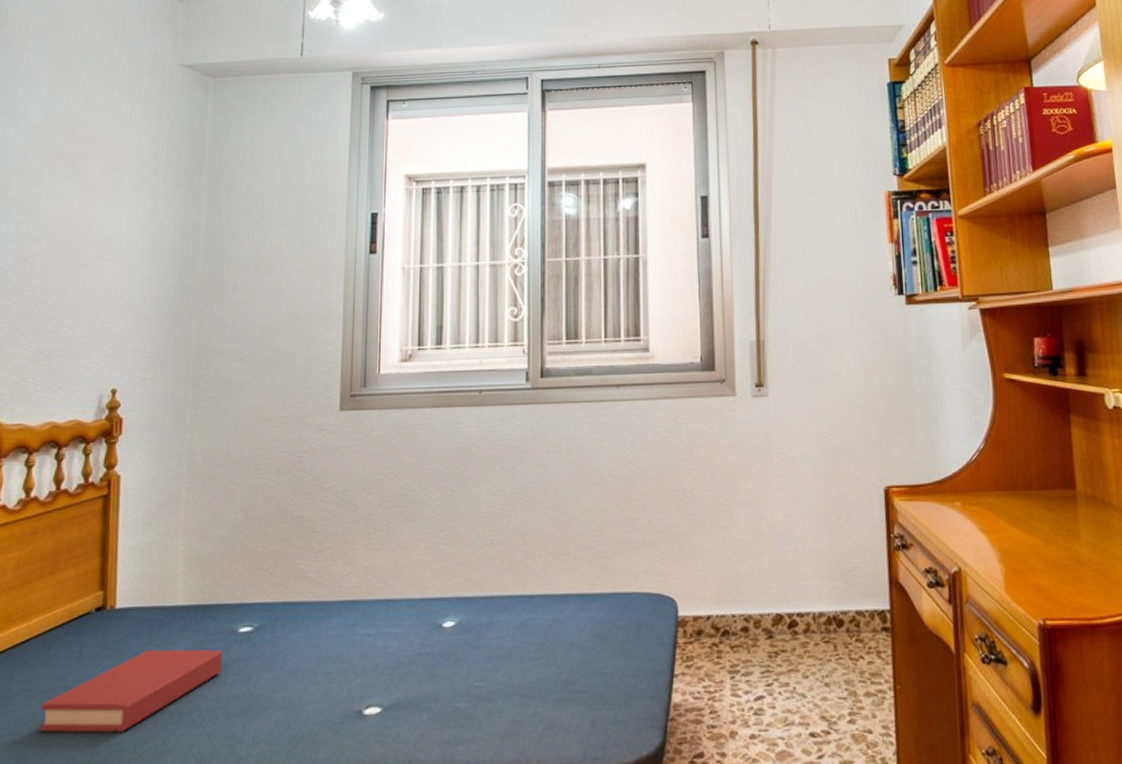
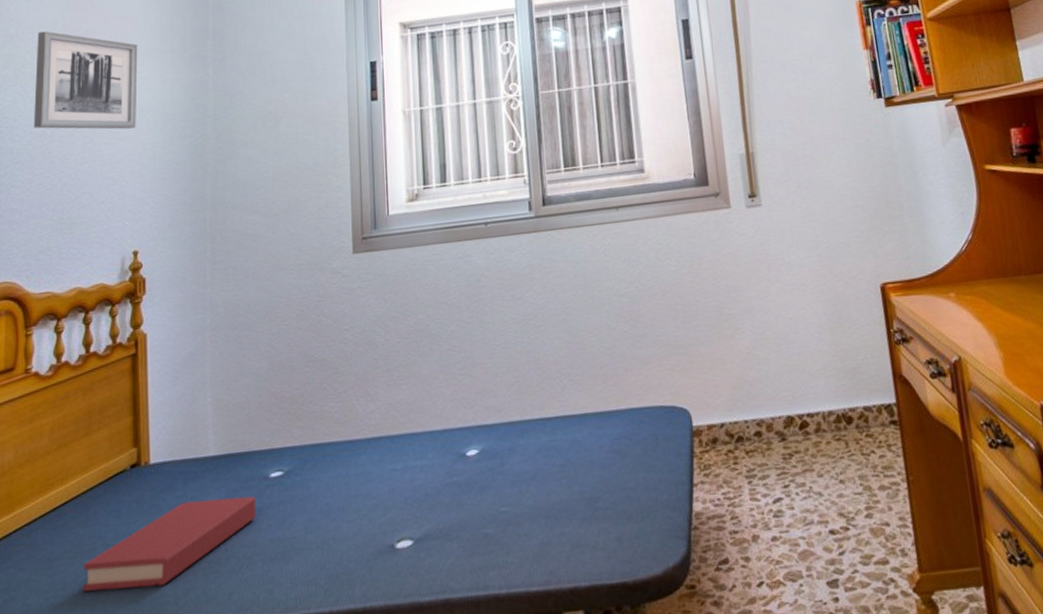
wall art: none [15,153,130,262] -> present [33,31,138,130]

